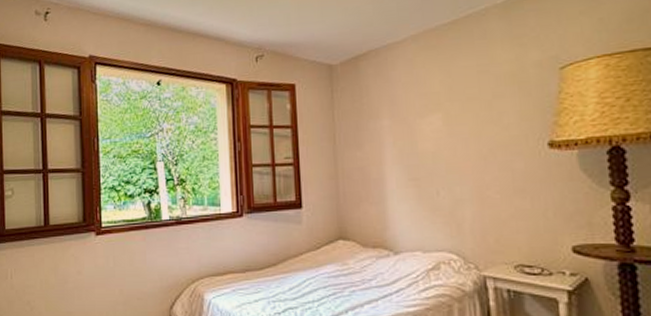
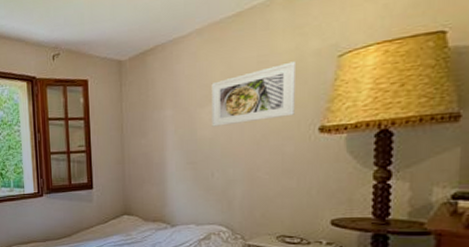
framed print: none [430,72,521,139] -> present [211,61,297,127]

